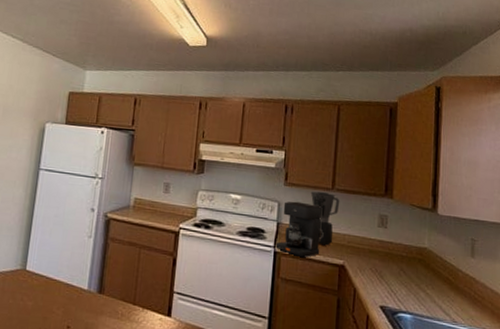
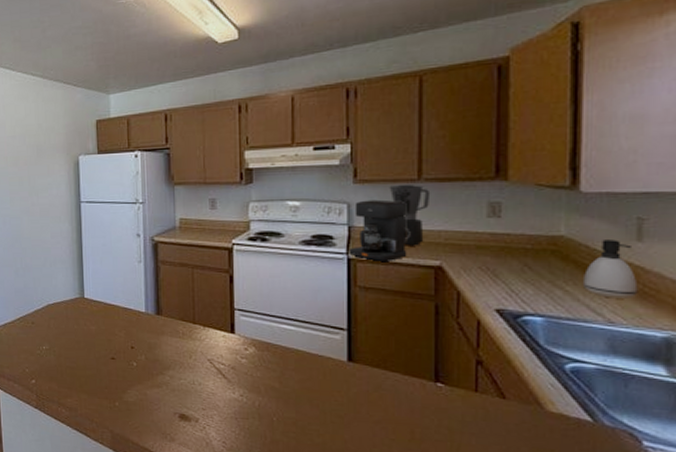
soap dispenser: none [438,254,471,303] -> present [584,240,638,299]

